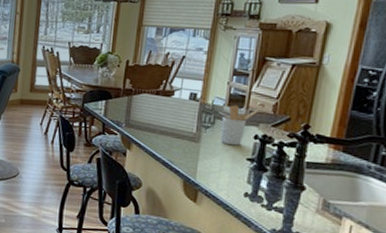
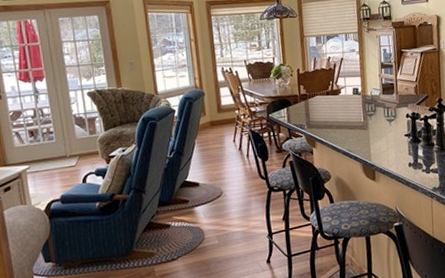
utensil holder: present [221,105,259,146] -> none [381,92,405,127]

